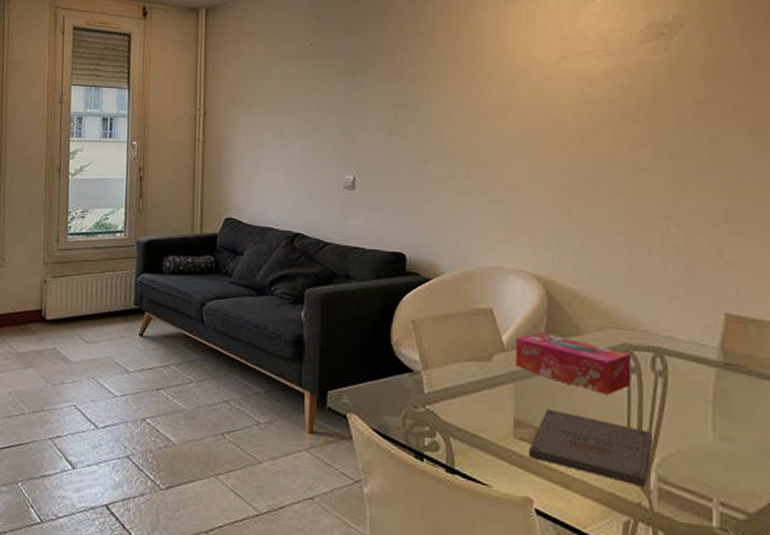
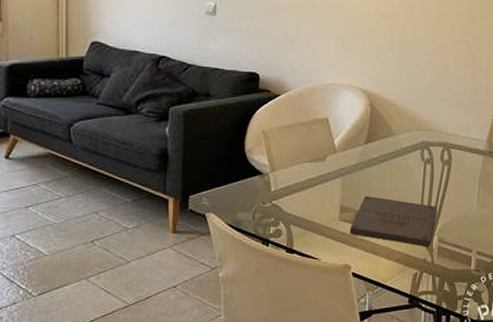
tissue box: present [515,333,632,395] -> none [343,136,428,181]

